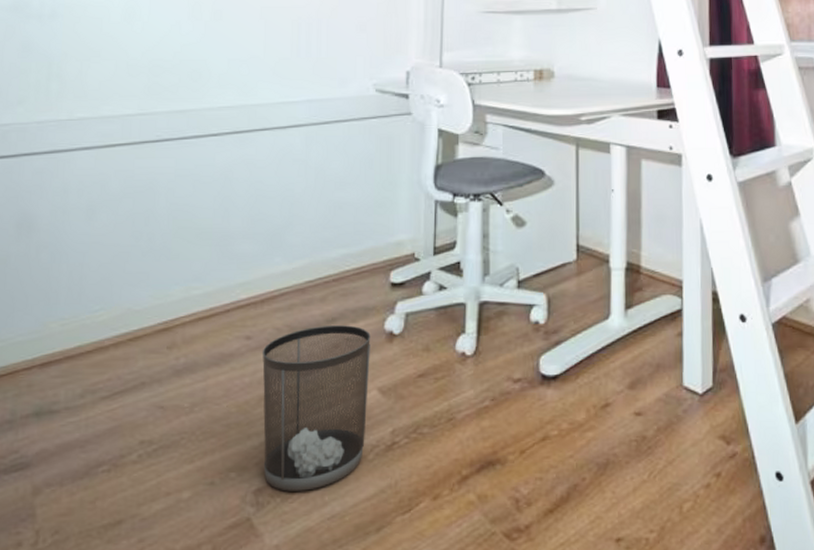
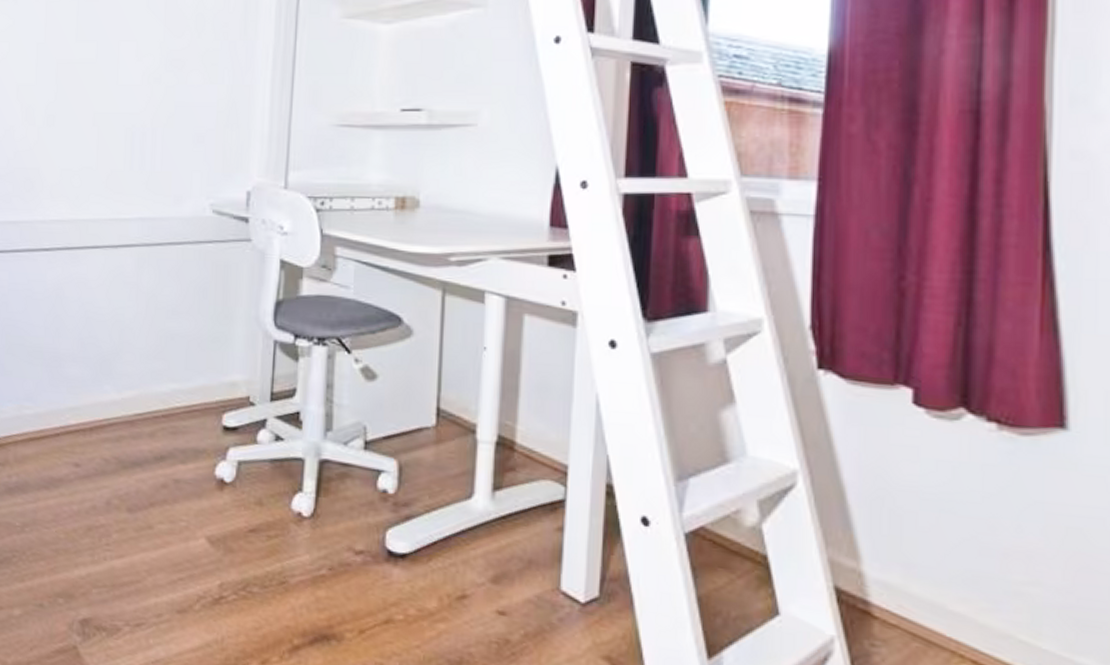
waste bin: present [262,325,371,491] -> none [90,462,200,630]

